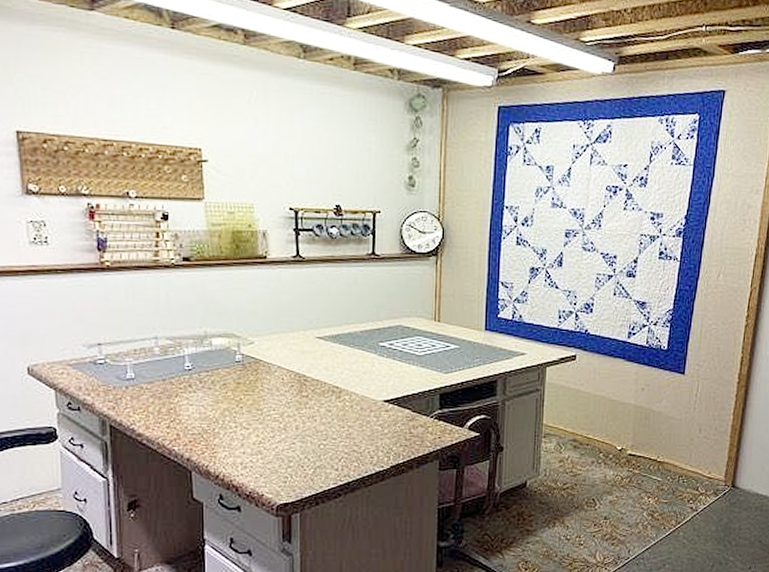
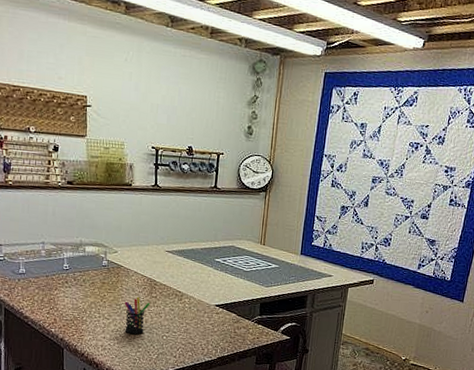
pen holder: none [267,397,301,446] -> present [124,296,150,335]

